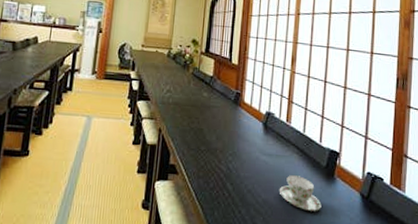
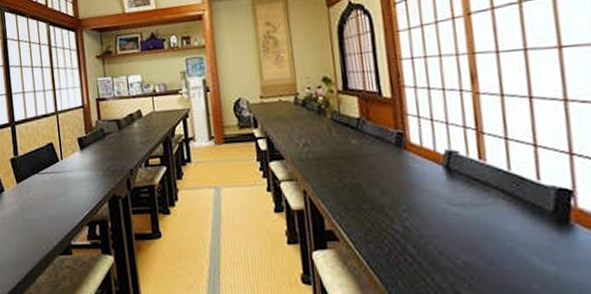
teacup: present [279,175,322,211] -> none [484,227,557,271]

